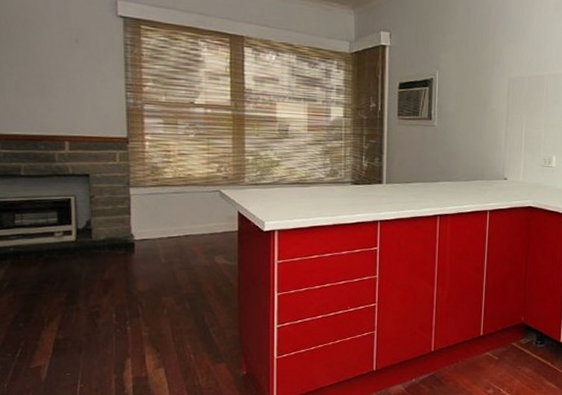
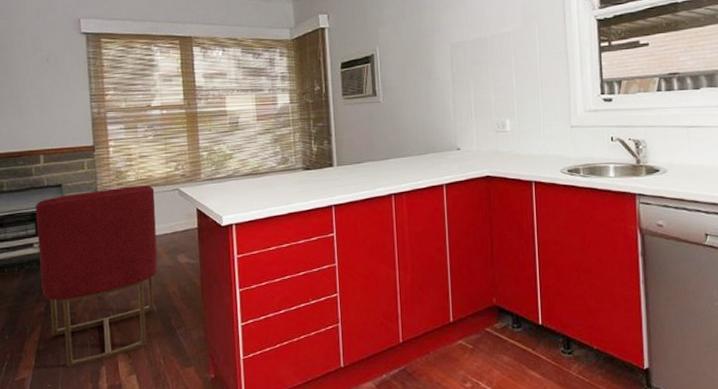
chair: none [57,183,194,358] -> present [35,185,158,368]

